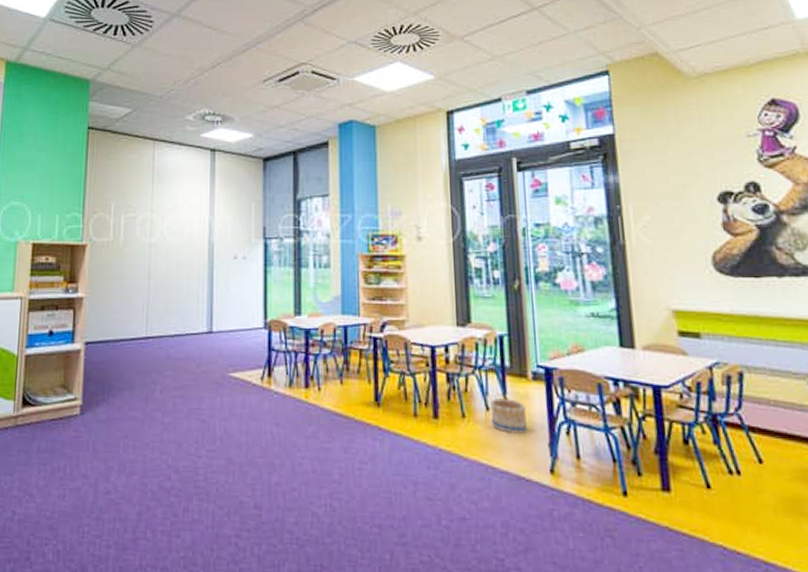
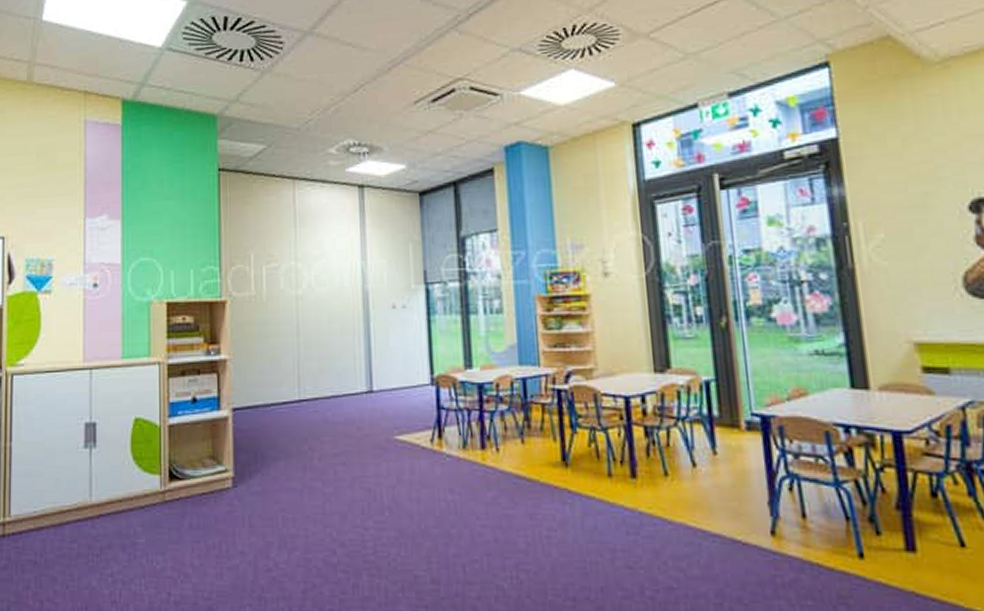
basket: present [490,398,527,434] -> none [697,453,742,491]

